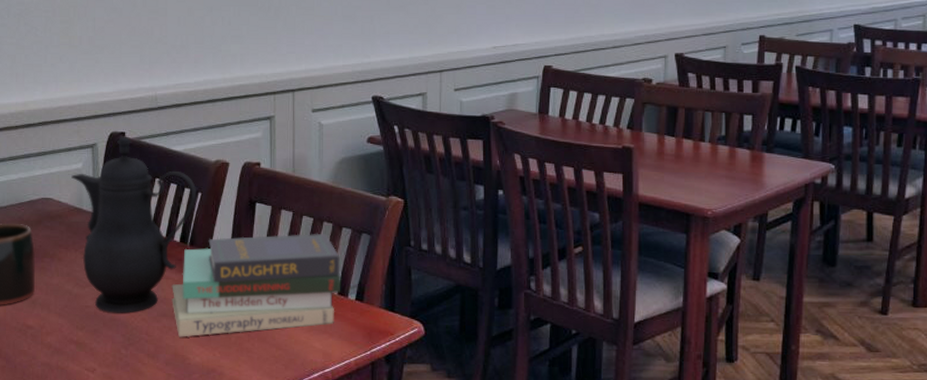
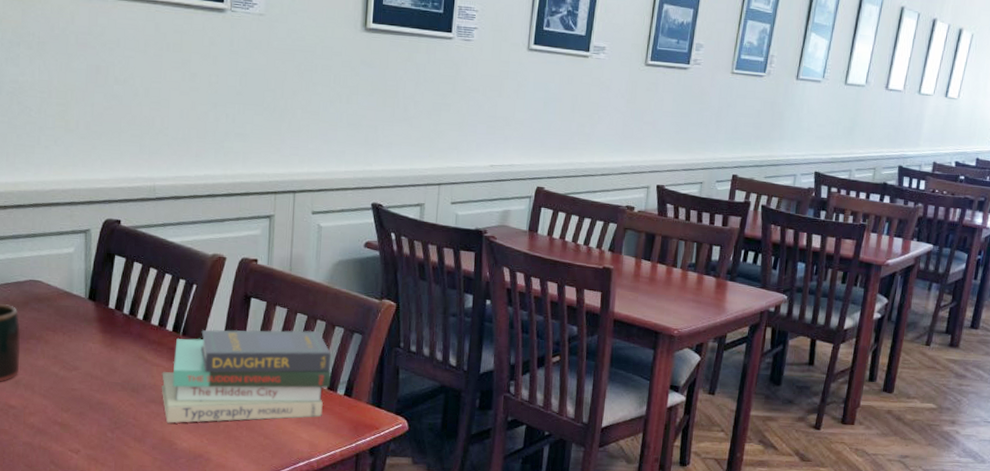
coffeepot: present [71,136,197,313] -> none [62,224,192,398]

